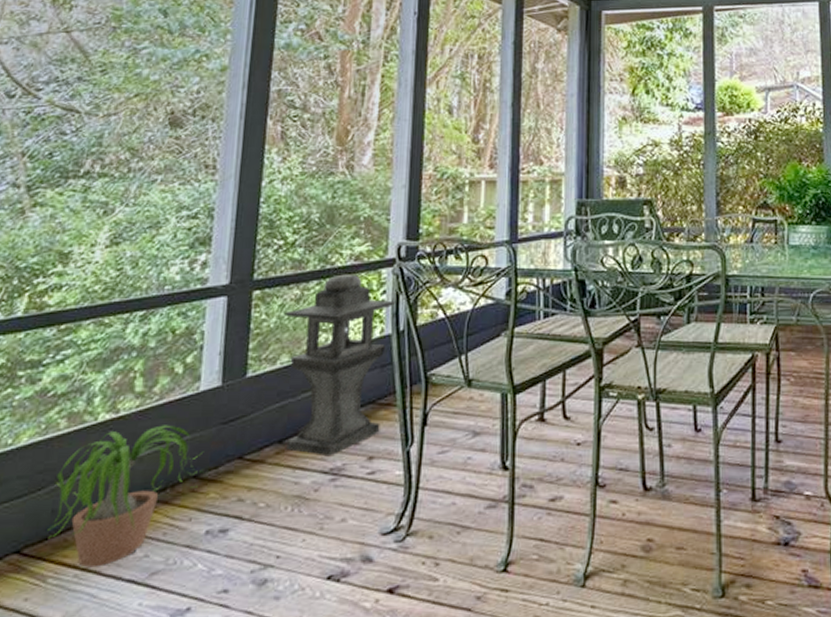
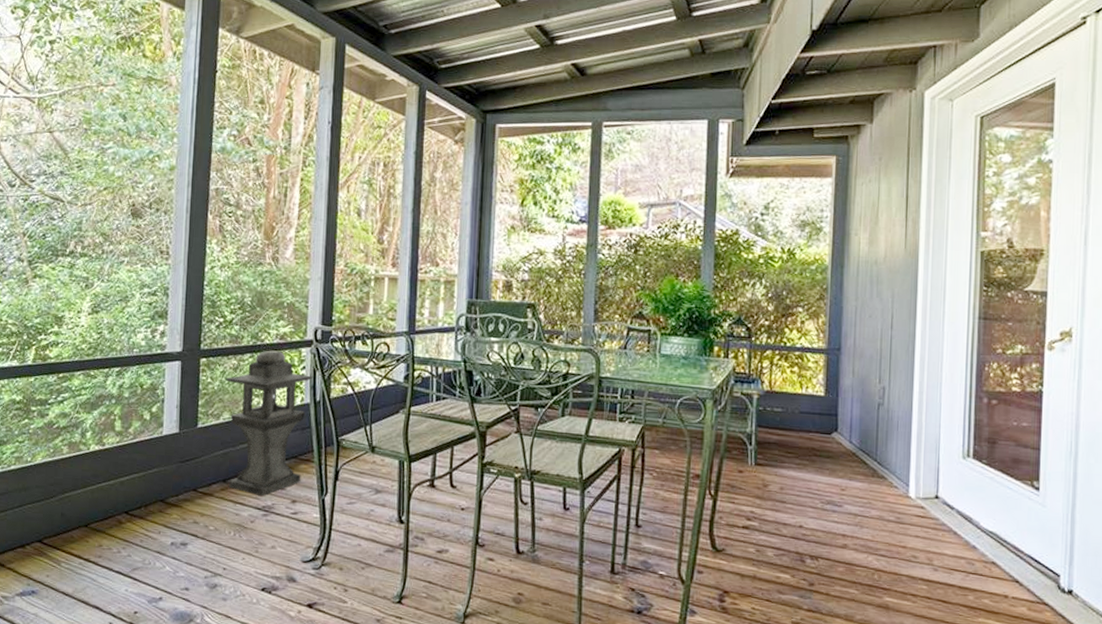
potted plant: present [47,425,203,568] -> none [59,458,167,559]

